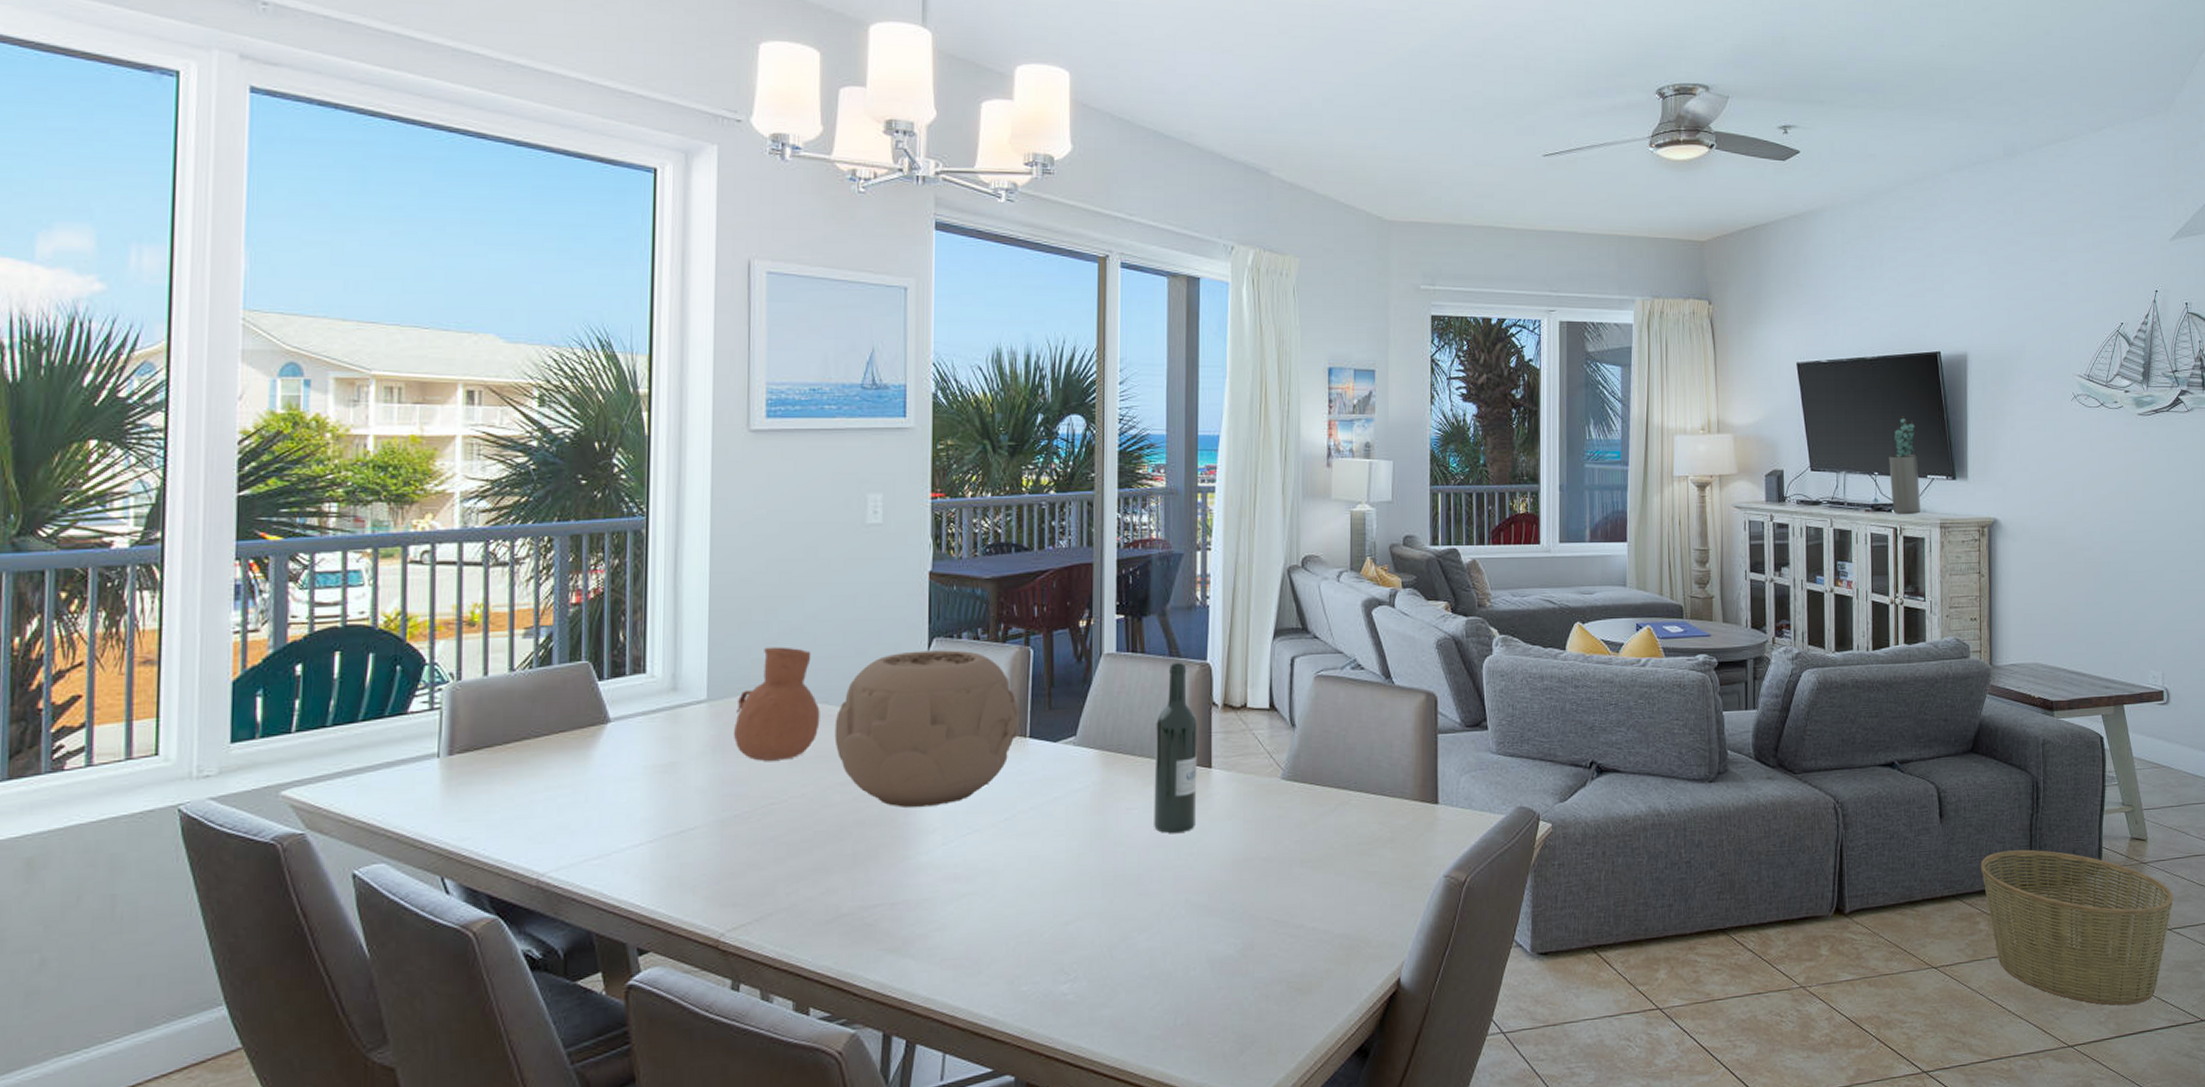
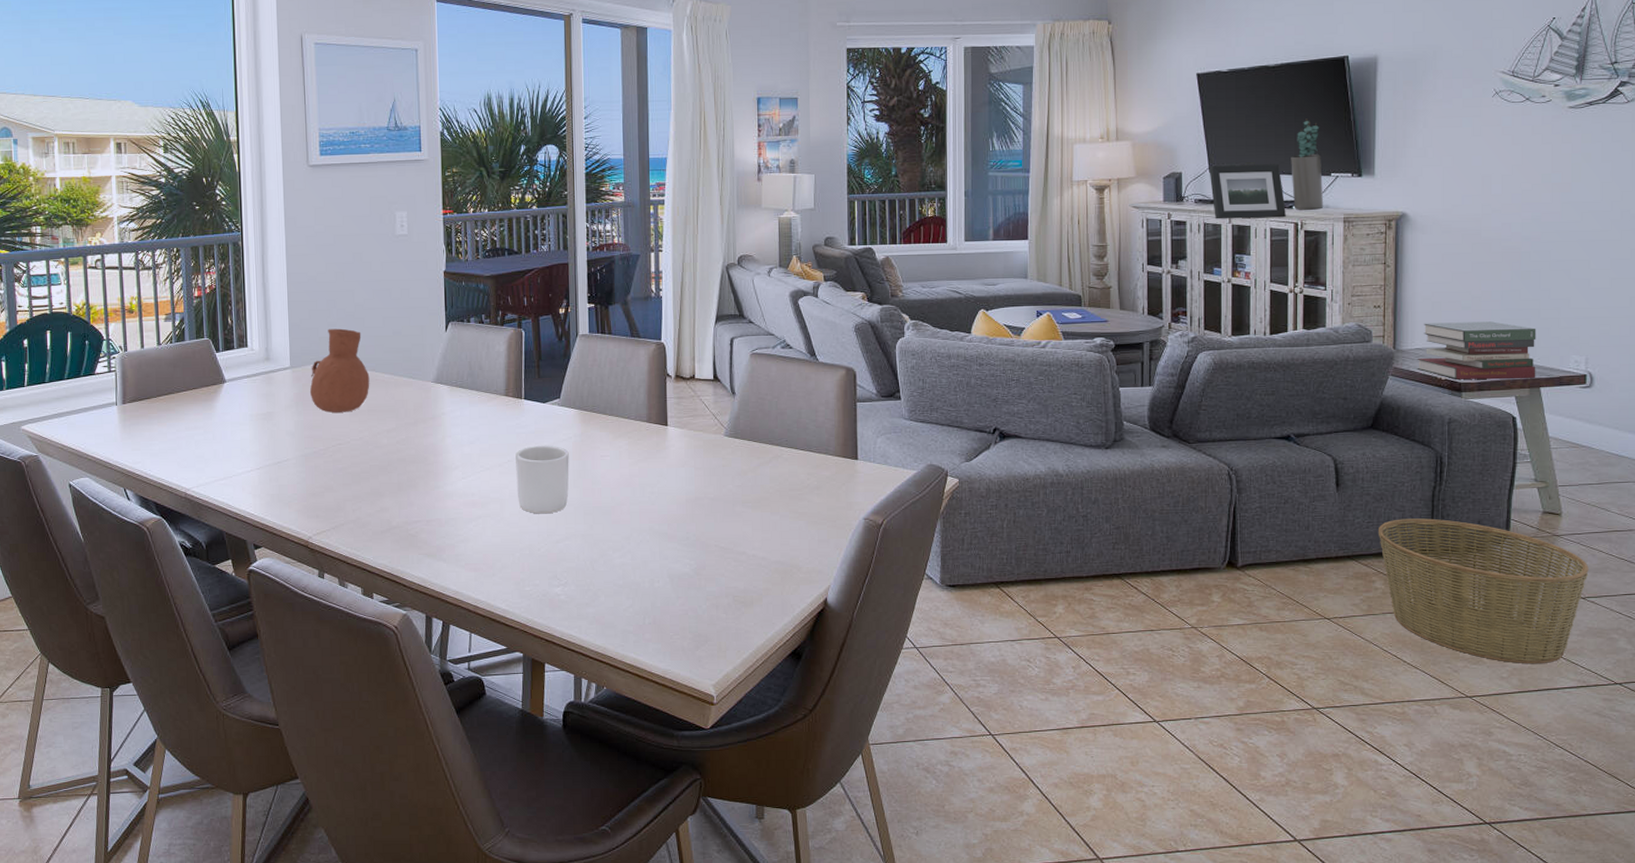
decorative bowl: present [834,650,1019,807] -> none [380,331,516,450]
mug: none [1015,797,1085,888] -> present [515,445,569,514]
wine bottle: present [1154,663,1197,833] -> none [621,342,657,476]
picture frame: none [1810,464,1885,523] -> present [1209,164,1286,219]
books: none [2012,635,2120,697] -> present [1417,321,1536,379]

